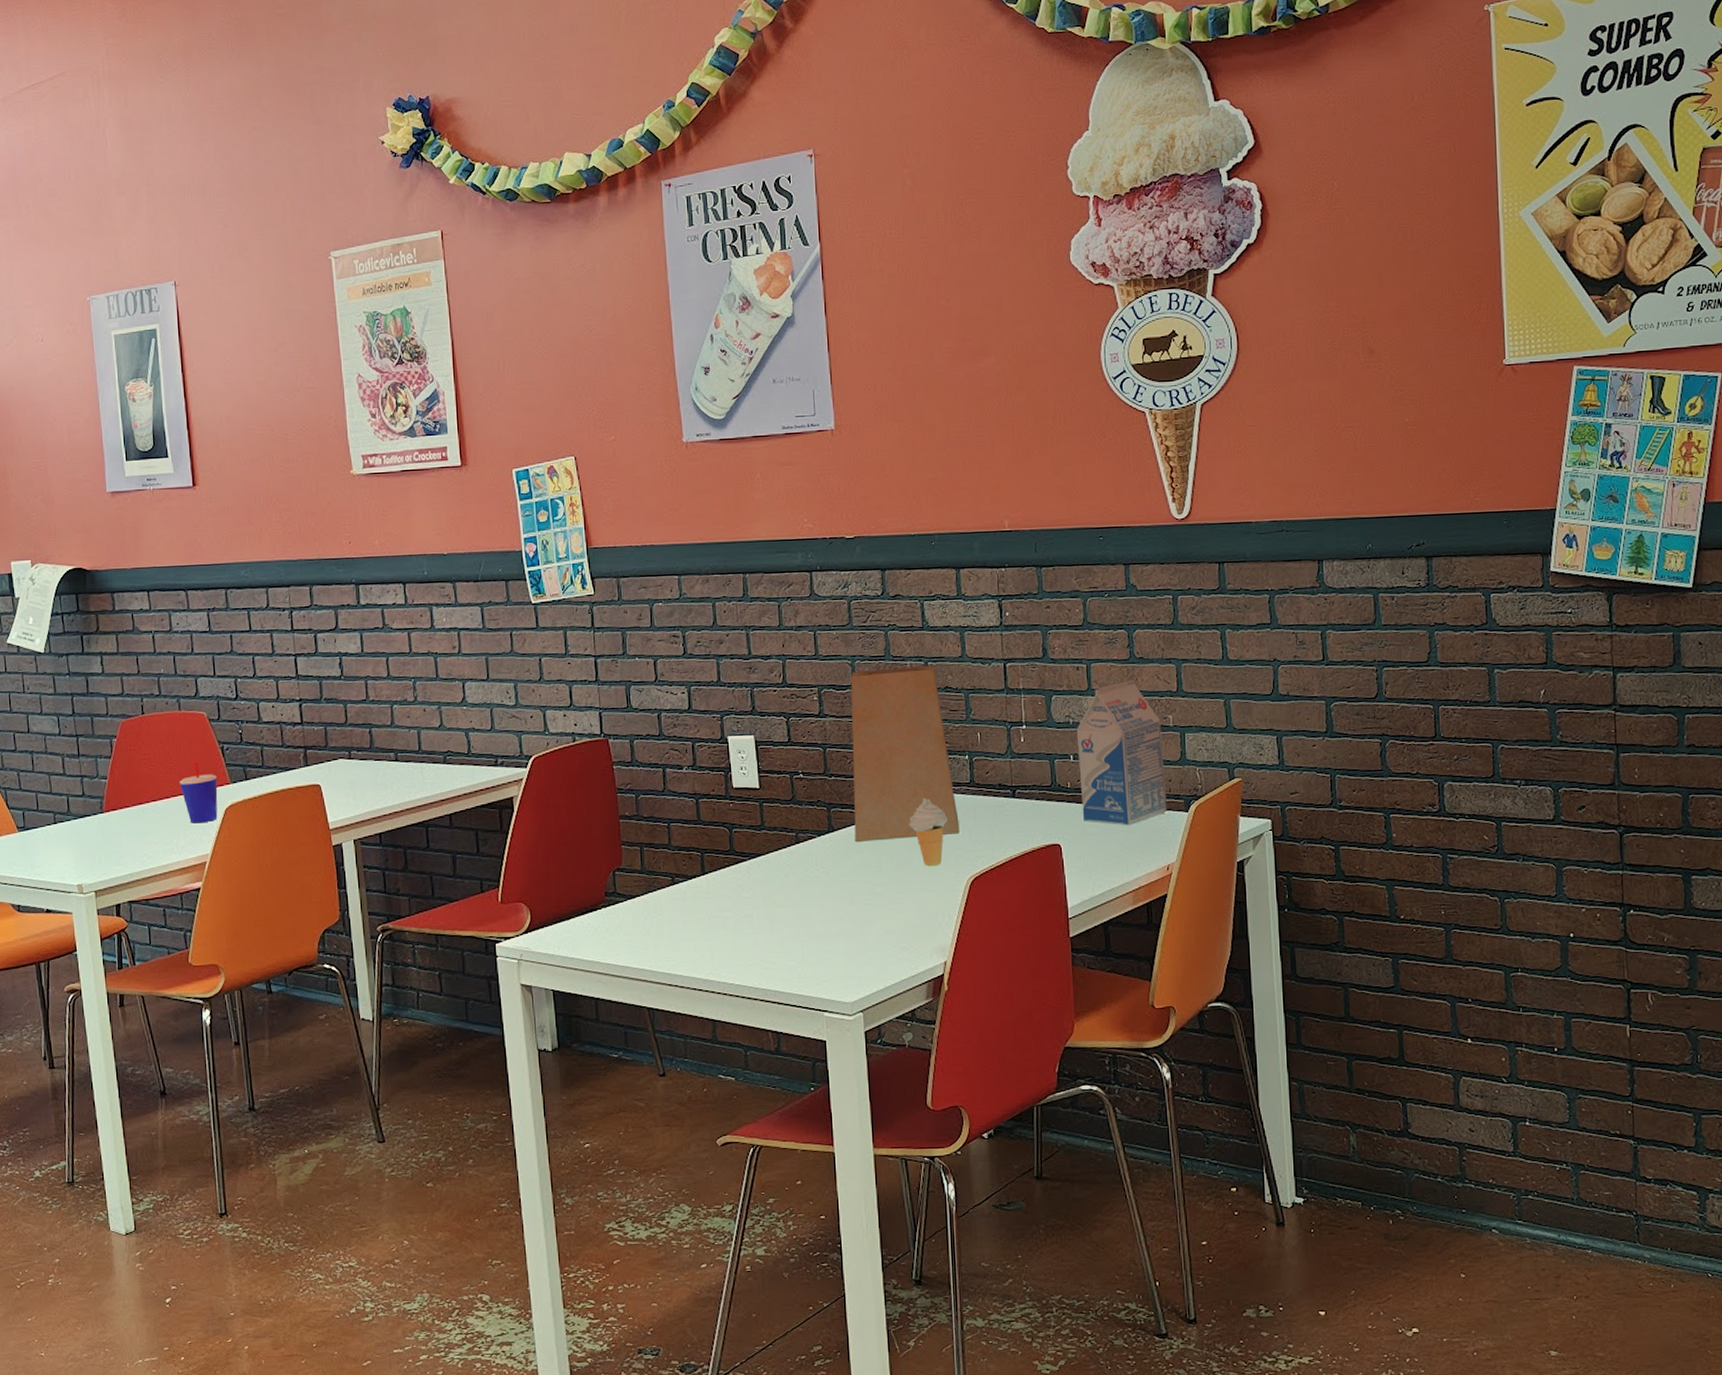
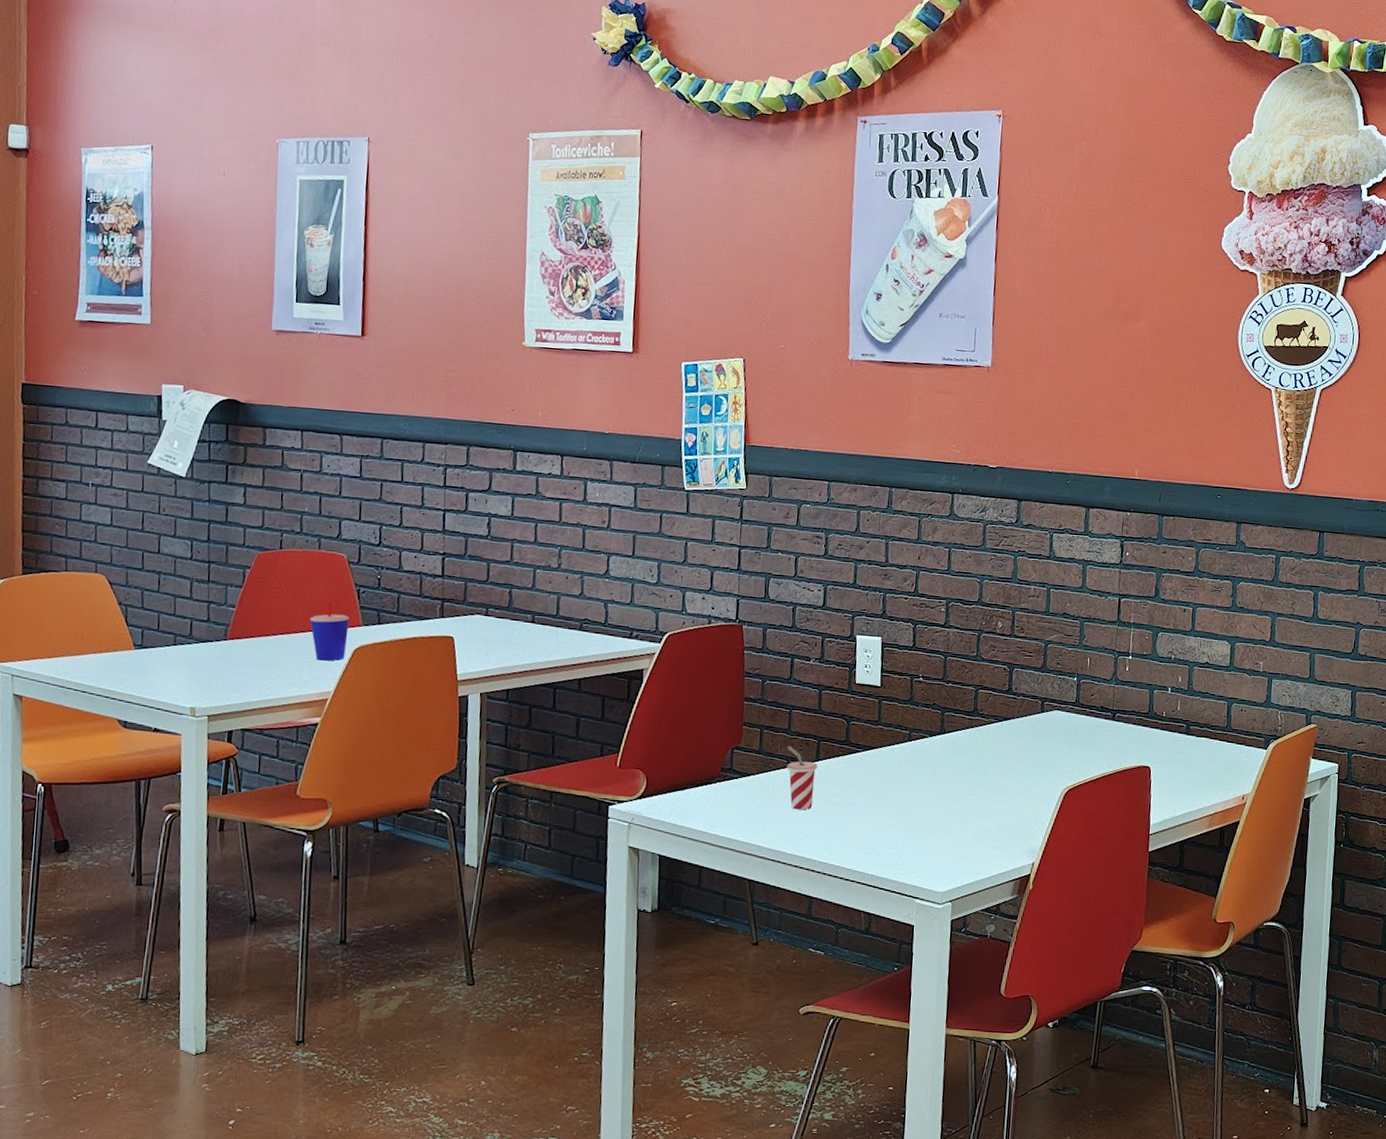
beverage cup: none [670,861,705,929] -> present [787,745,818,810]
paper bag: present [850,665,960,842] -> none [964,589,1061,748]
icecream: present [908,798,949,867] -> none [1014,712,1052,775]
milk carton: present [1076,679,1168,826] -> none [1173,626,1252,757]

